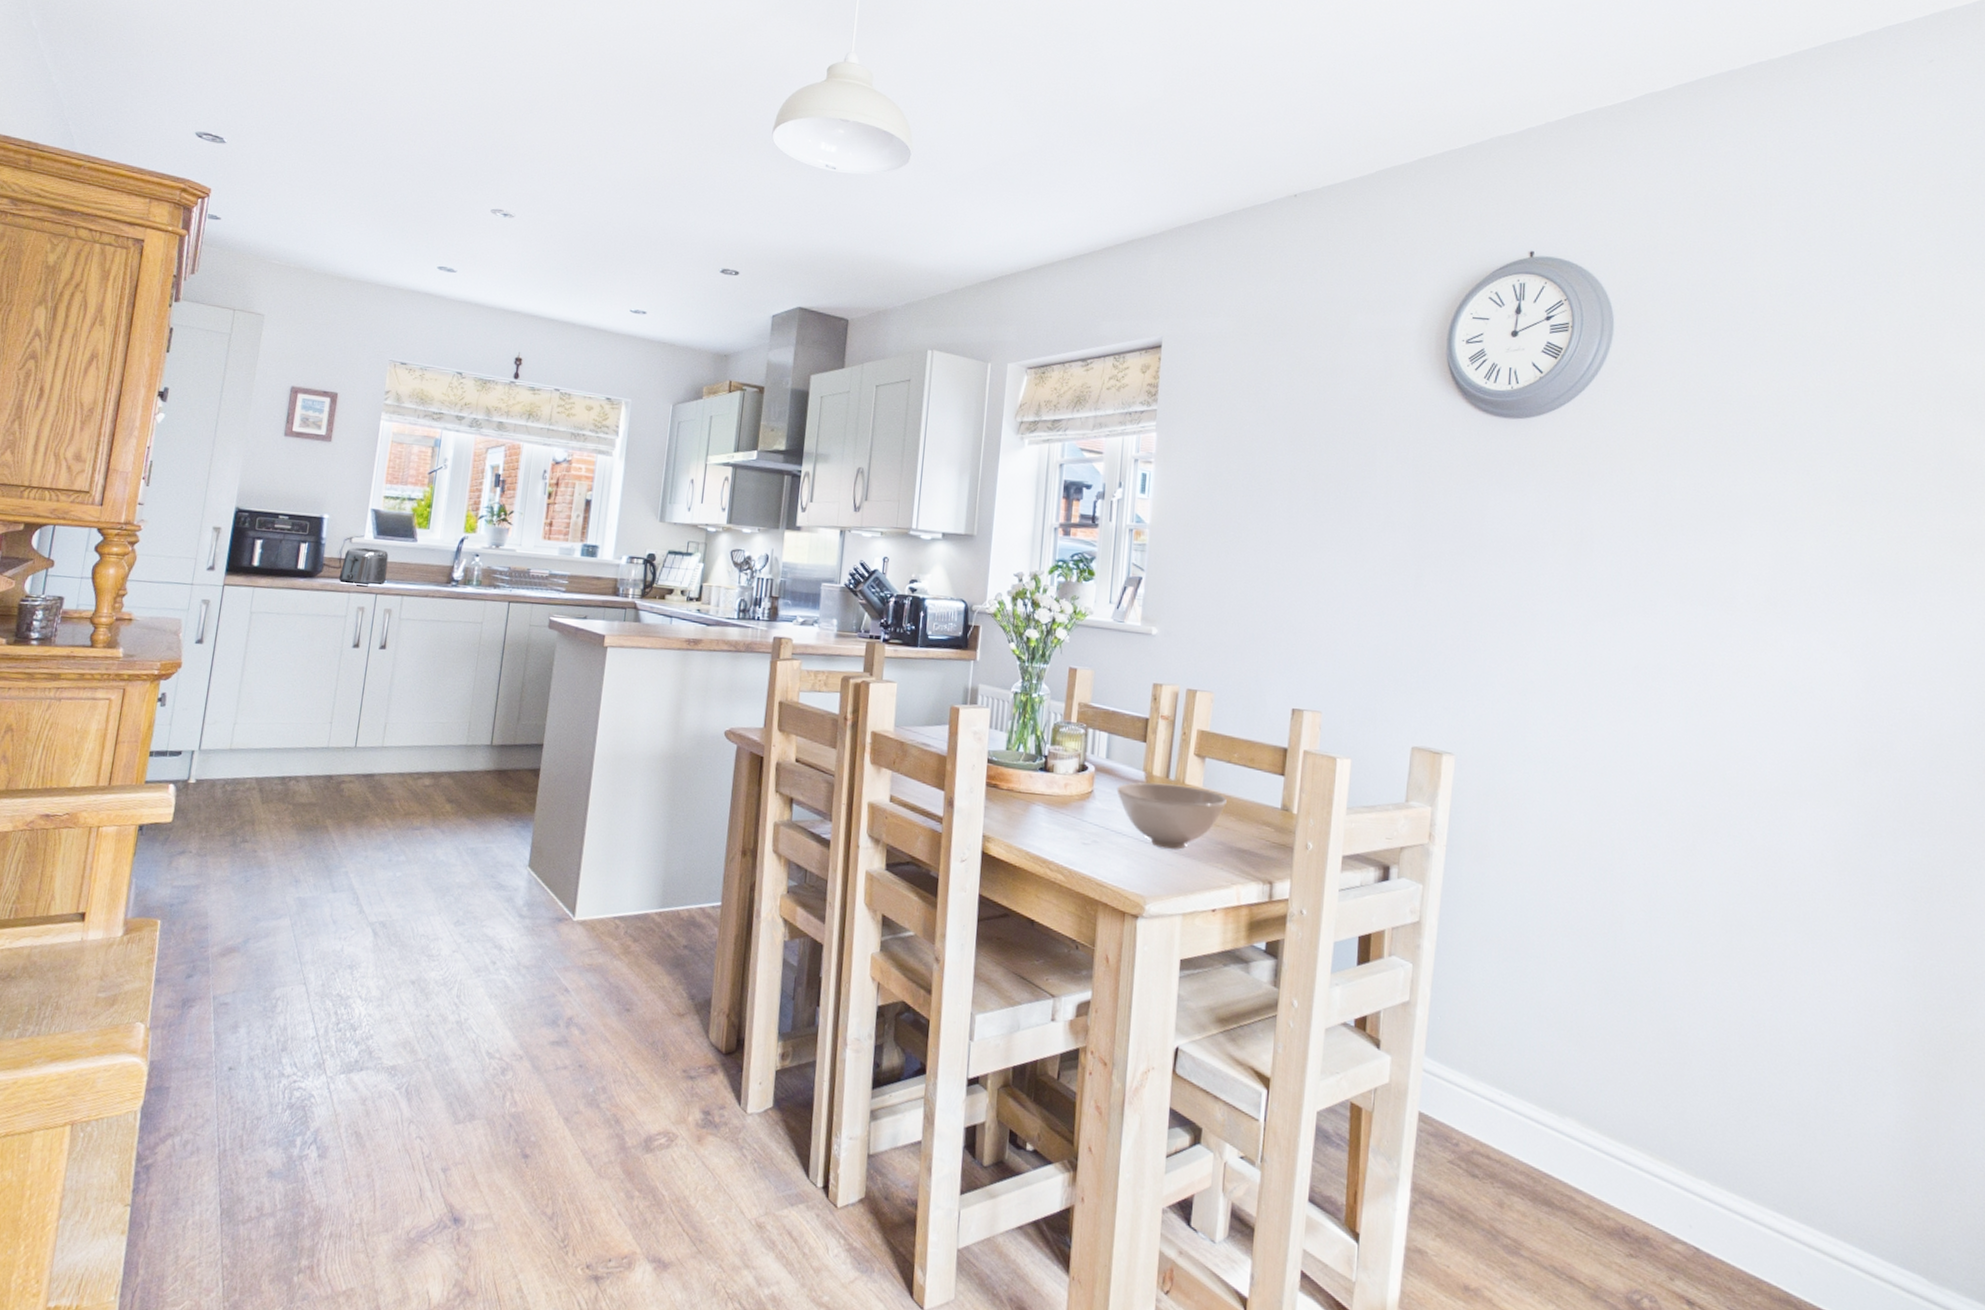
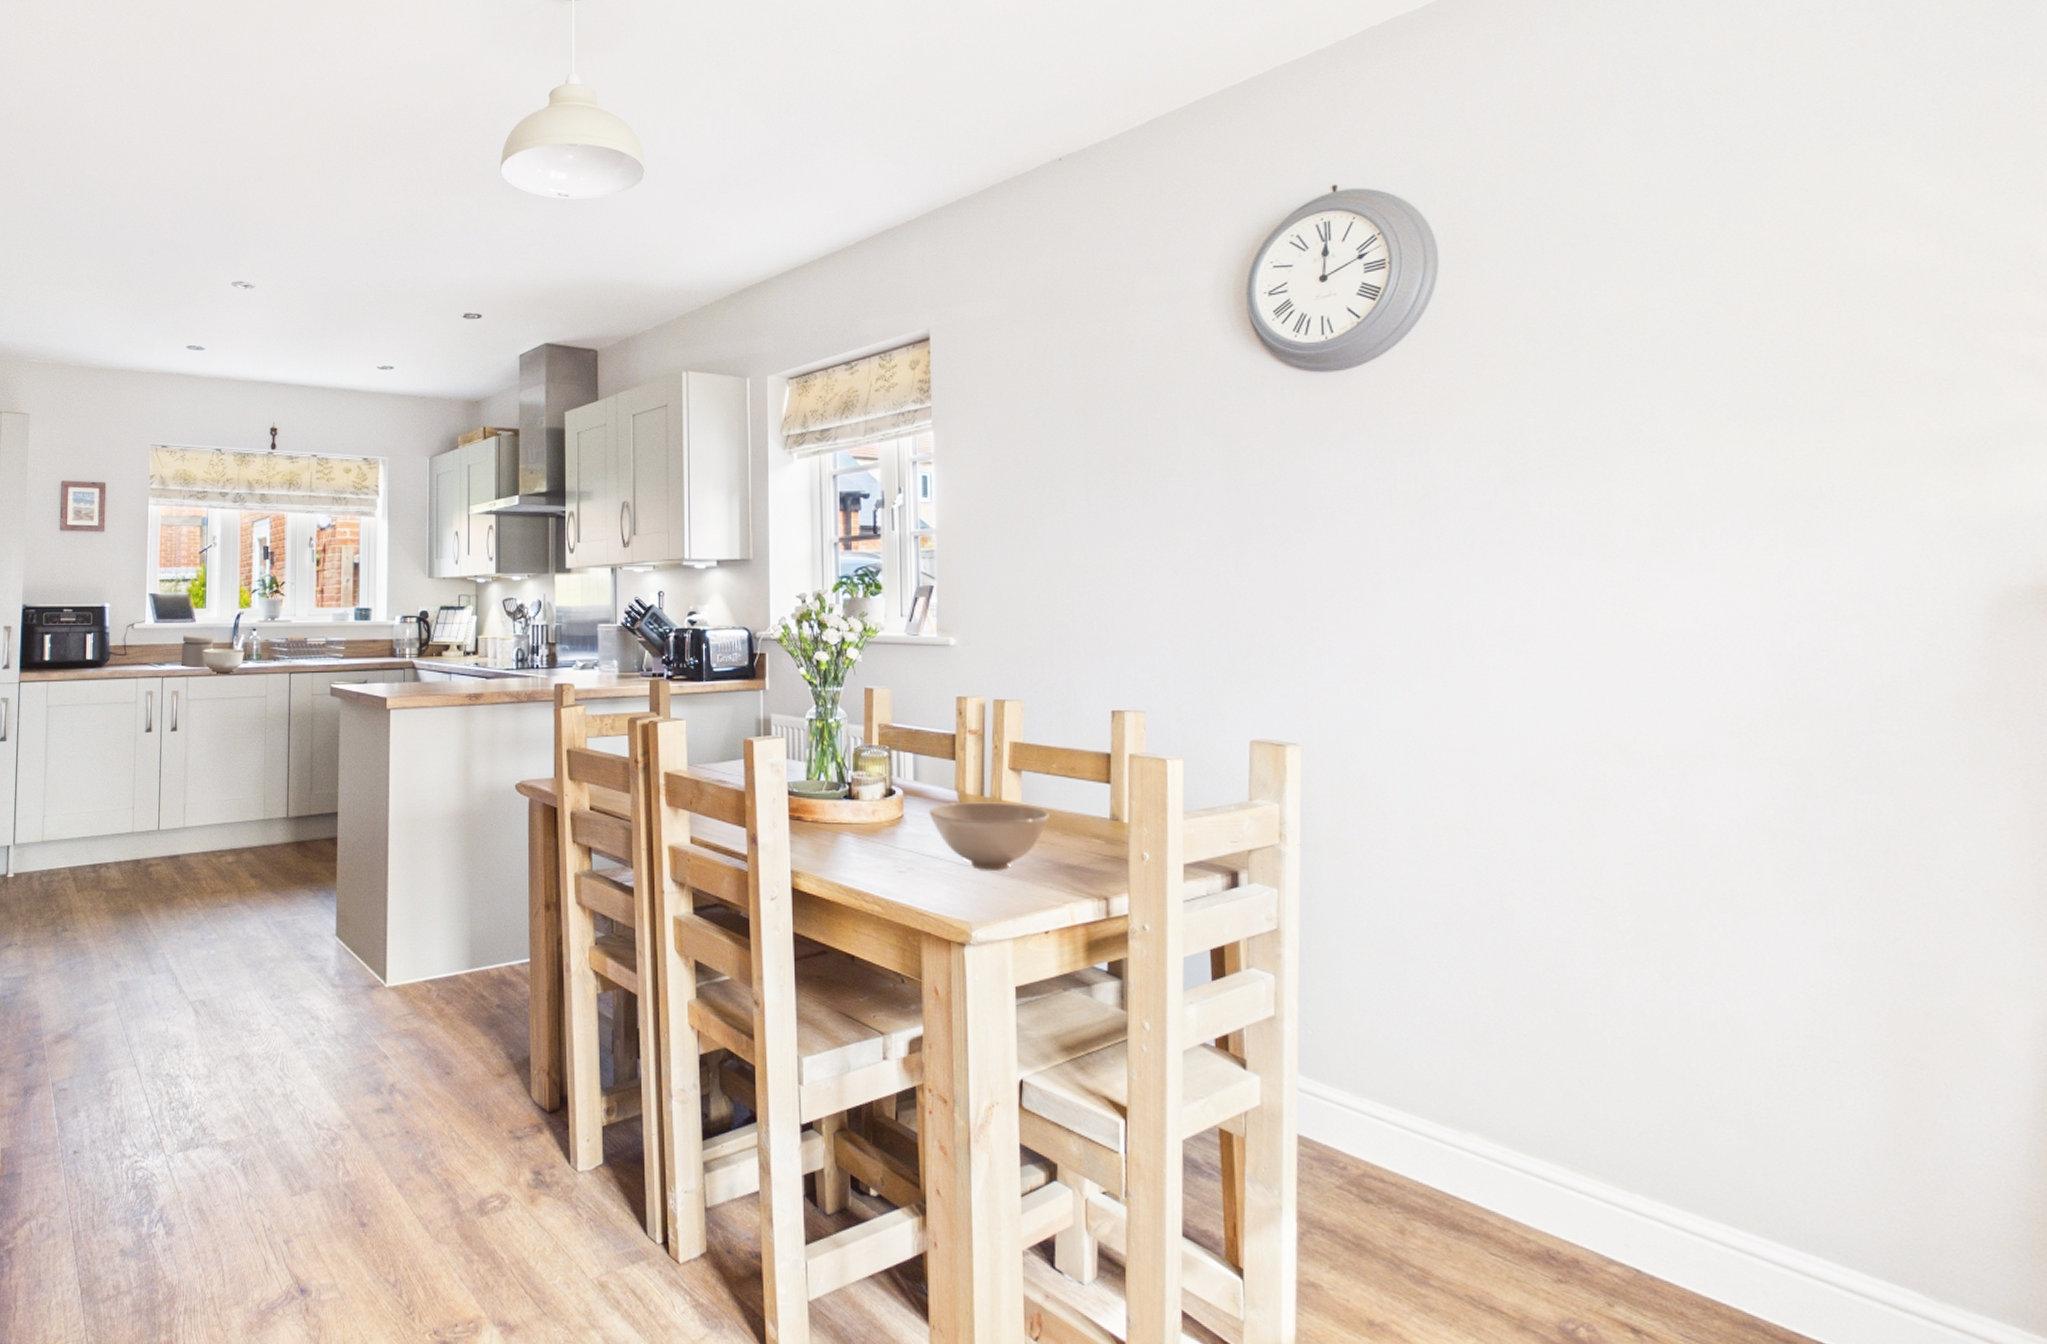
toaster: present [338,547,389,587] -> none [125,632,170,671]
jar: none [397,553,435,589] -> present [180,635,214,669]
bowl: none [420,569,466,596] -> present [202,648,245,672]

